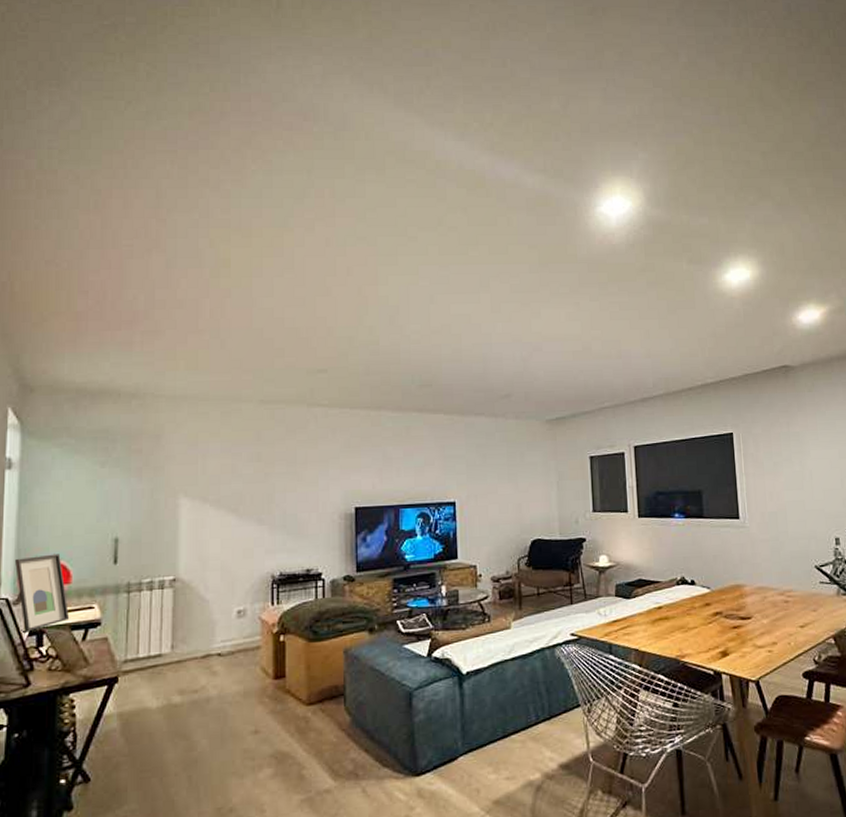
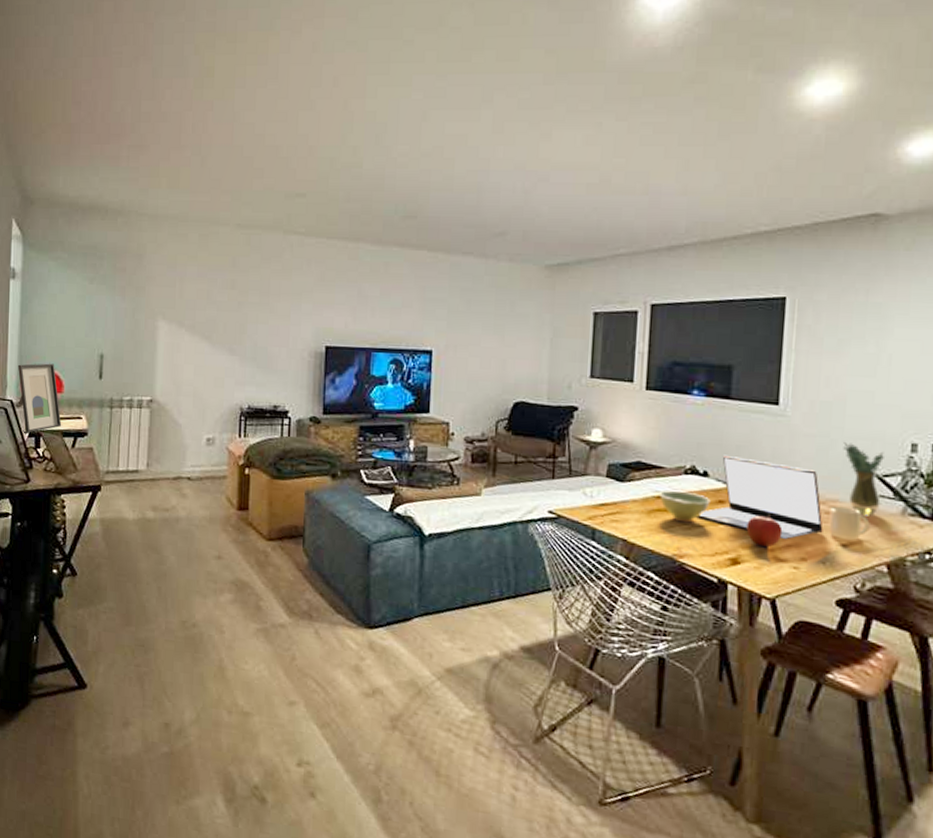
bowl: none [658,599,700,627] -> present [658,490,711,523]
laptop: none [692,564,785,630] -> present [698,454,824,540]
fruit: none [729,609,757,637] -> present [746,514,783,547]
mug: none [787,595,817,622] -> present [828,506,870,540]
vase: none [789,543,822,600] -> present [843,442,884,517]

